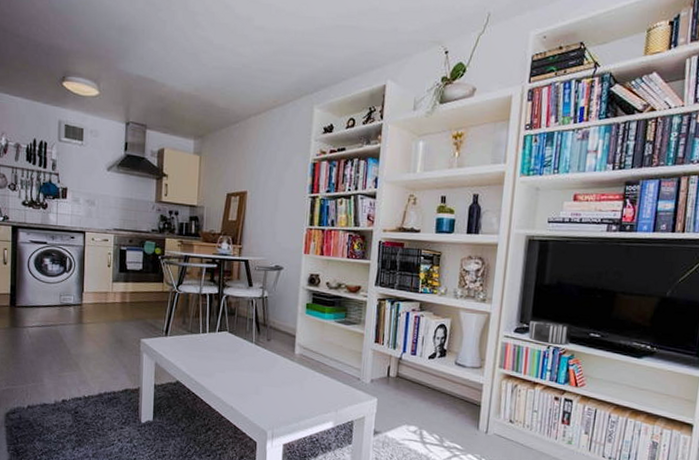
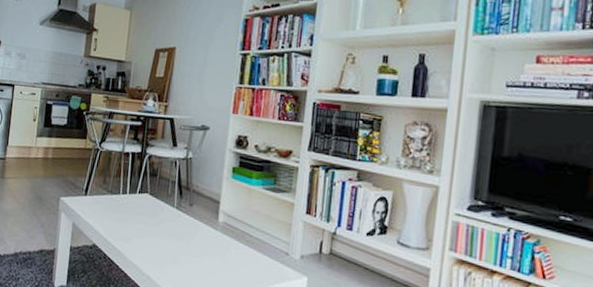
decorative box: present [527,319,572,345] -> none [483,196,538,228]

